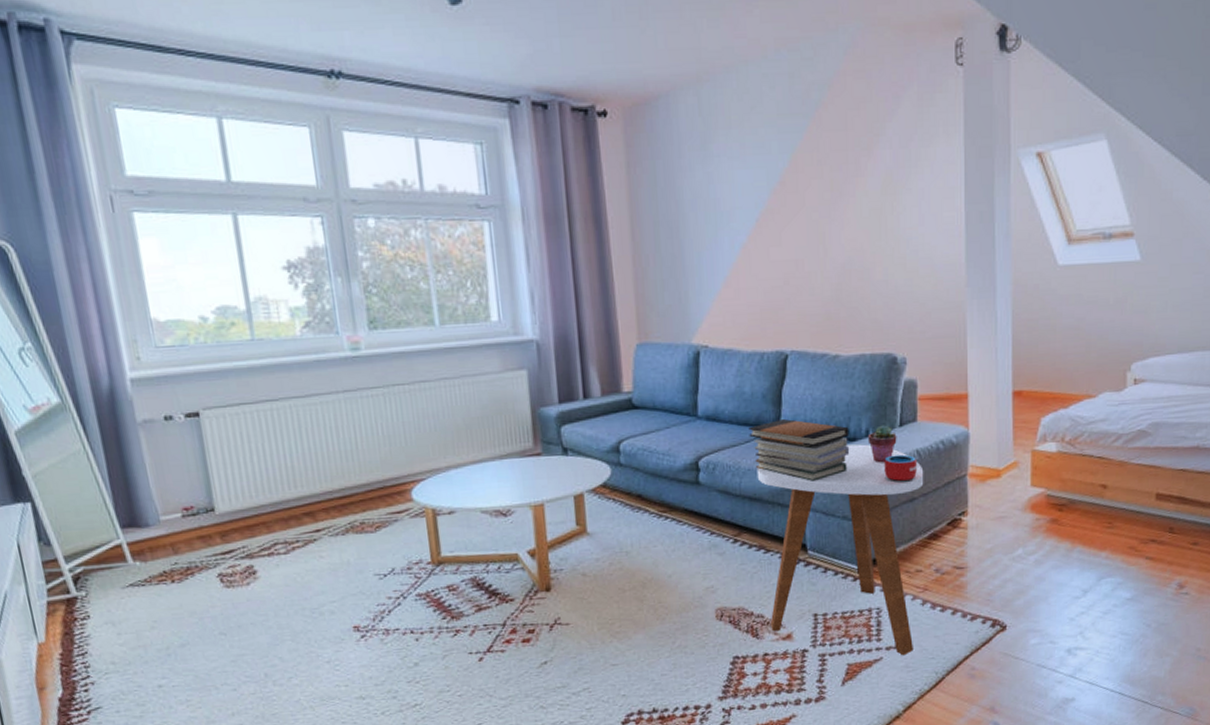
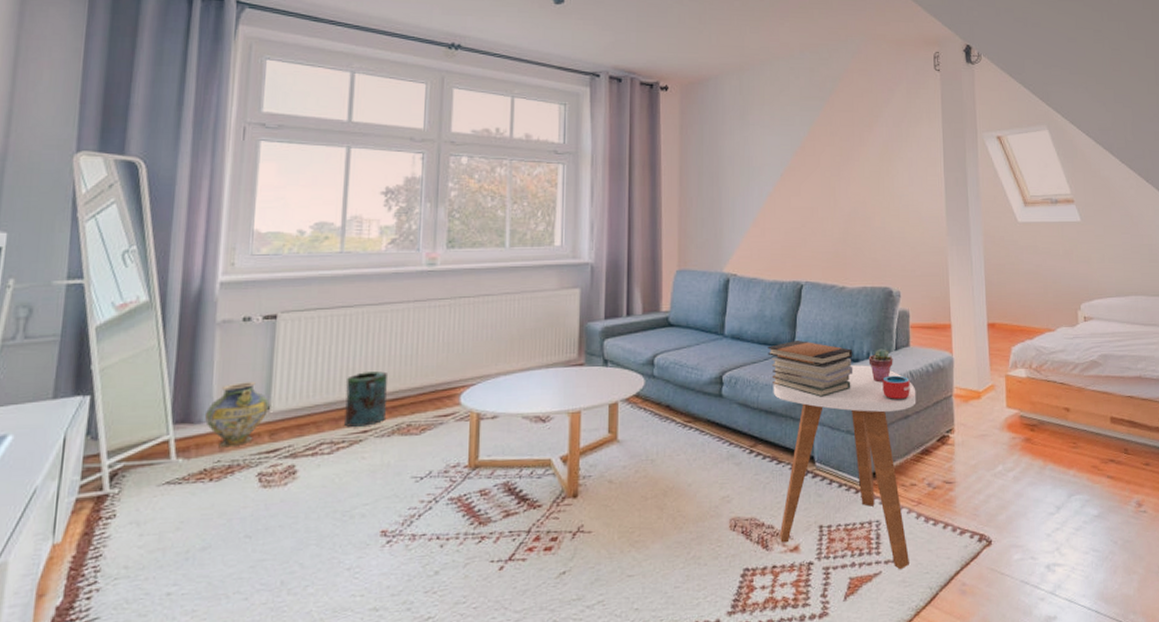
ceramic jug: none [150,483,214,551] -> present [205,382,269,448]
watering can: none [287,468,338,527] -> present [345,371,389,427]

